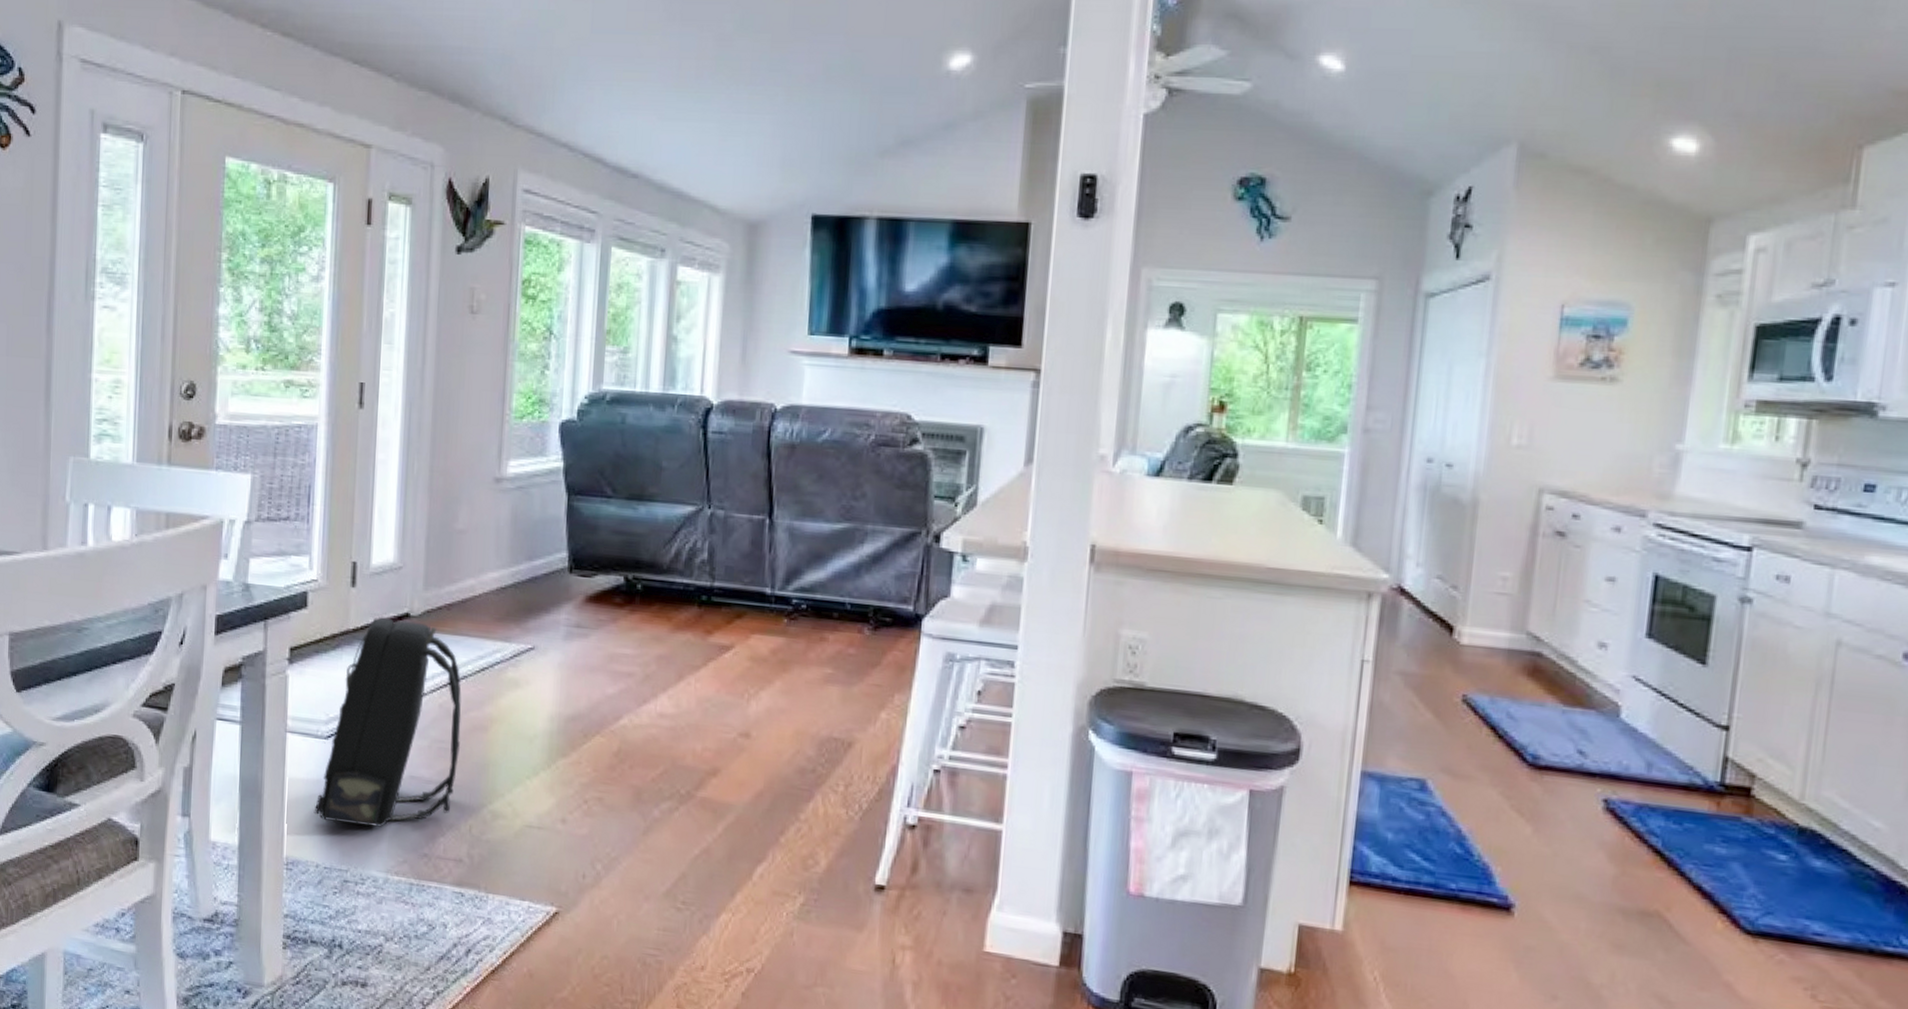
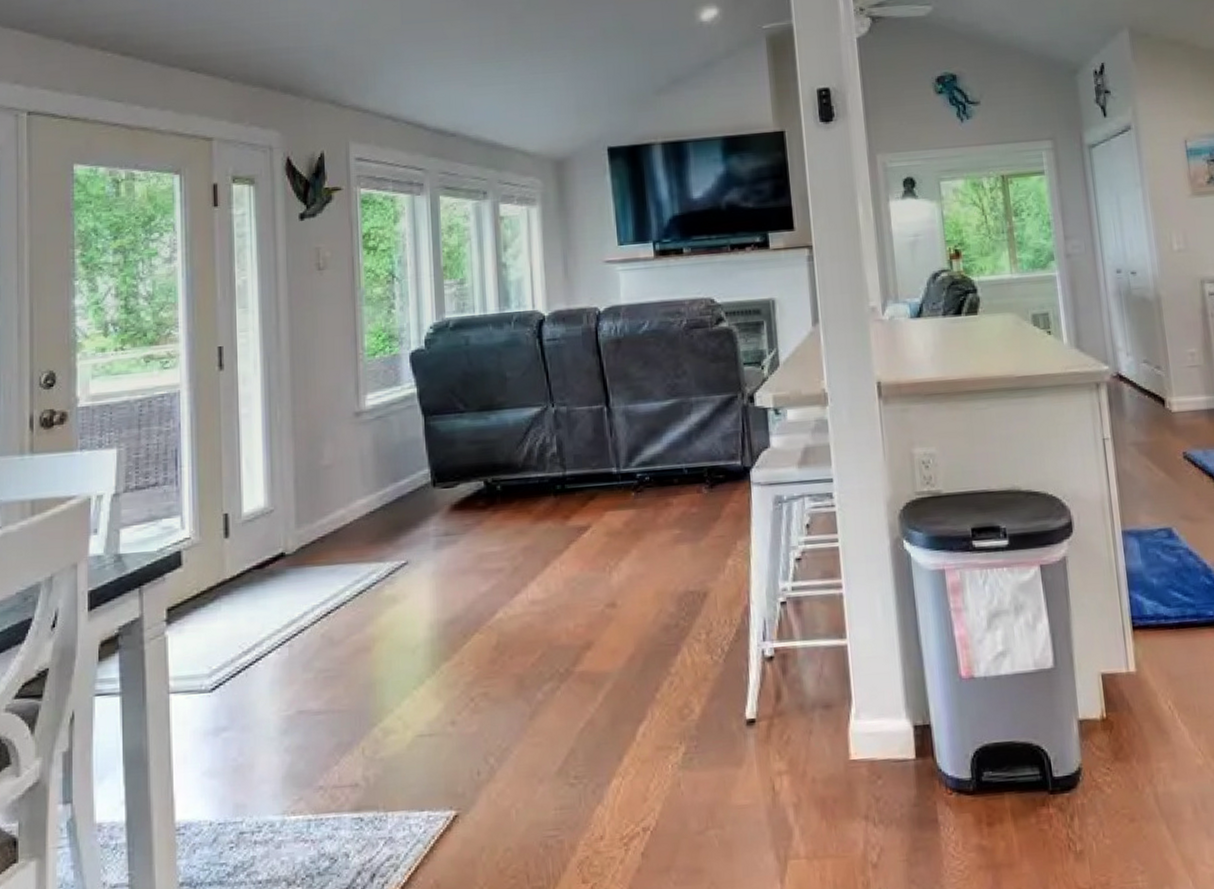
backpack: present [313,616,462,827] -> none [203,559,345,775]

